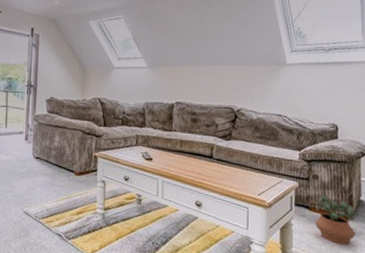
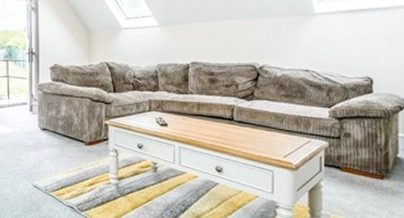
potted plant: present [315,194,356,245] -> none [347,153,392,205]

